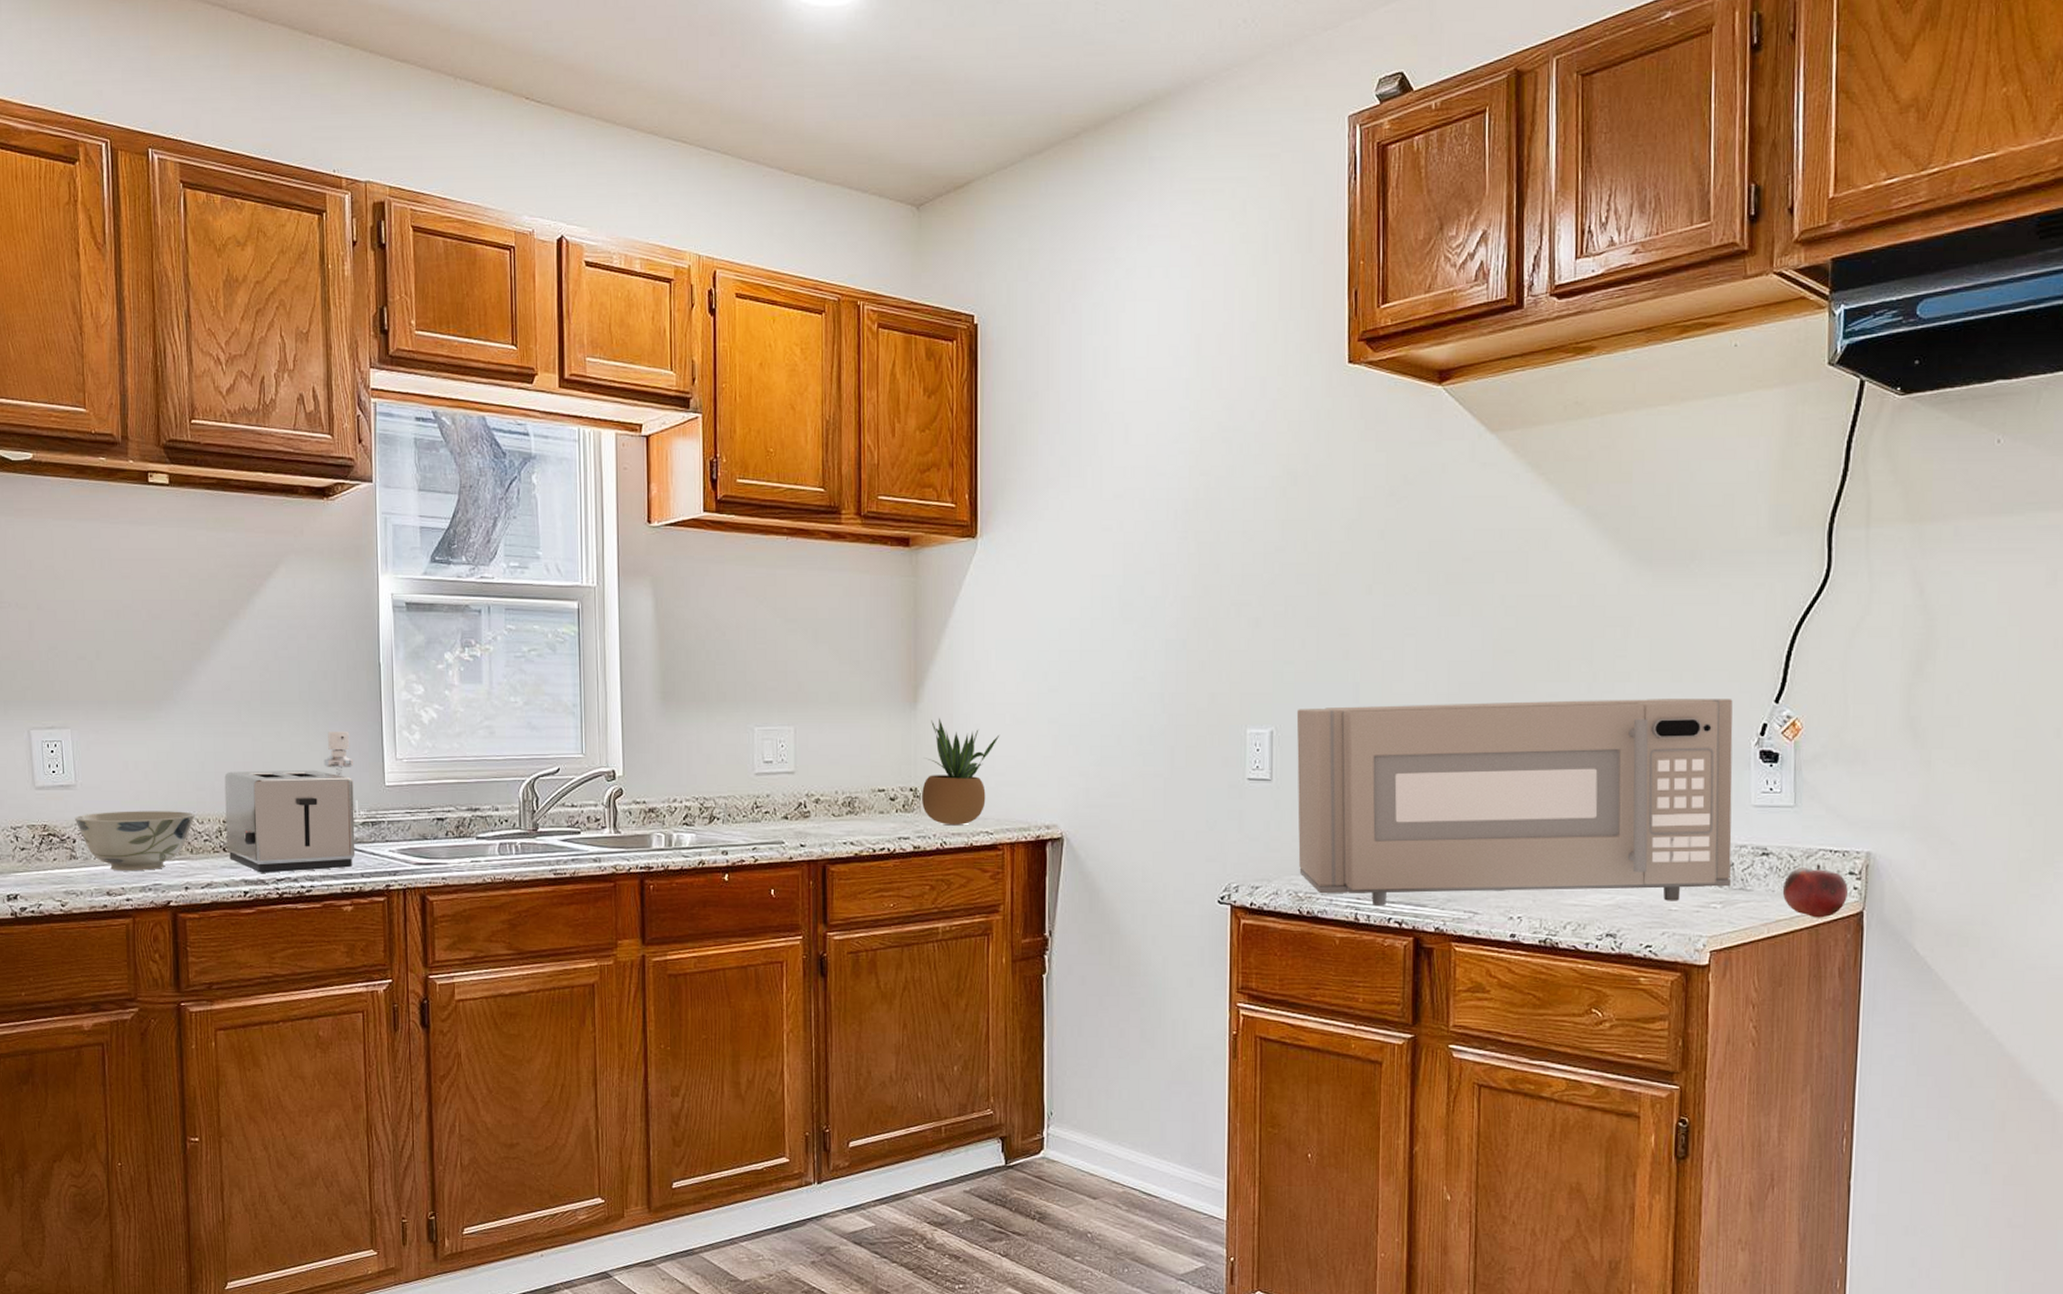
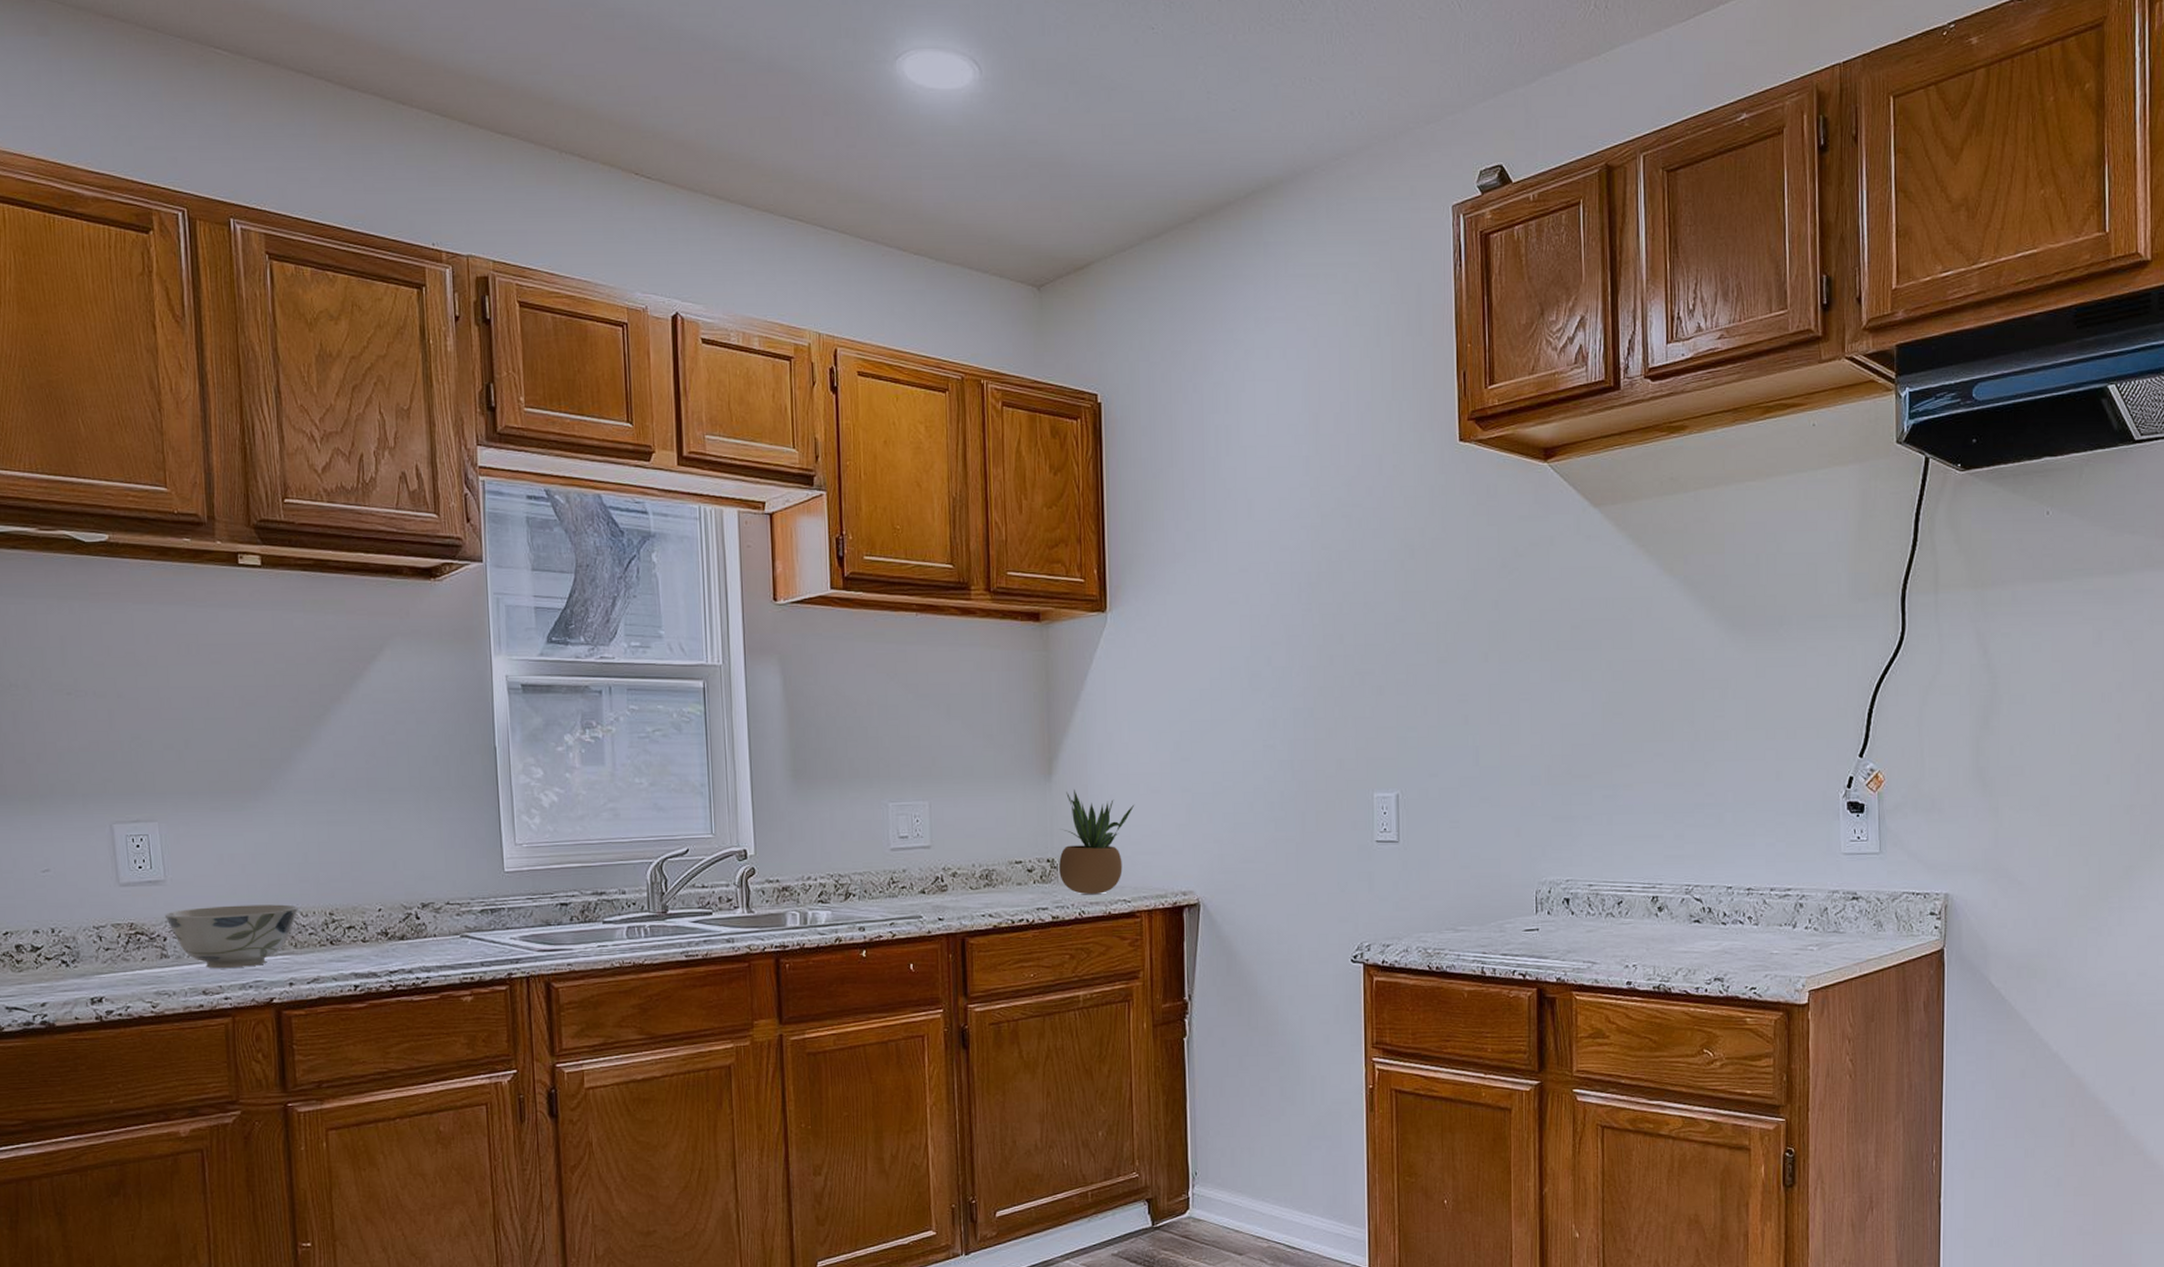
toaster: present [224,769,356,873] -> none [330,857,474,966]
soap dispenser: present [324,732,367,837] -> none [437,817,485,925]
microwave: present [1296,699,1733,907] -> none [1420,754,1826,960]
fruit: present [1782,864,1848,918] -> none [1871,906,1929,956]

